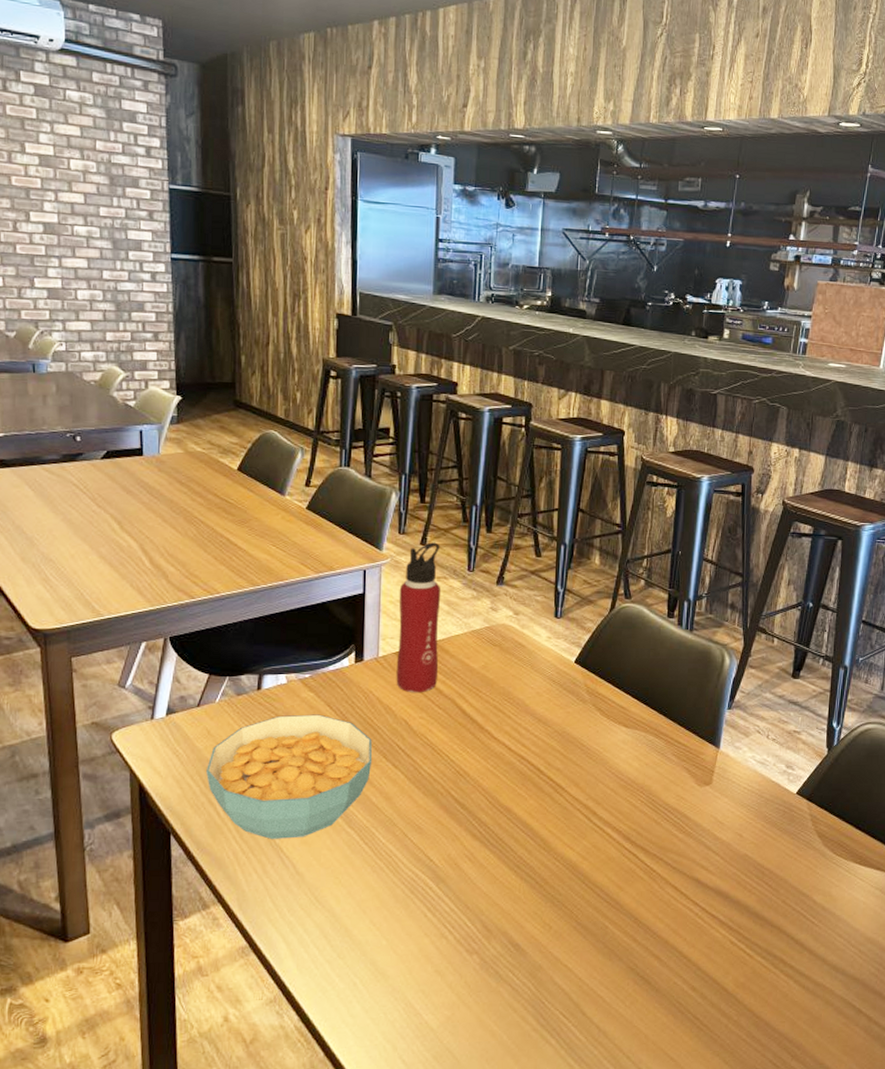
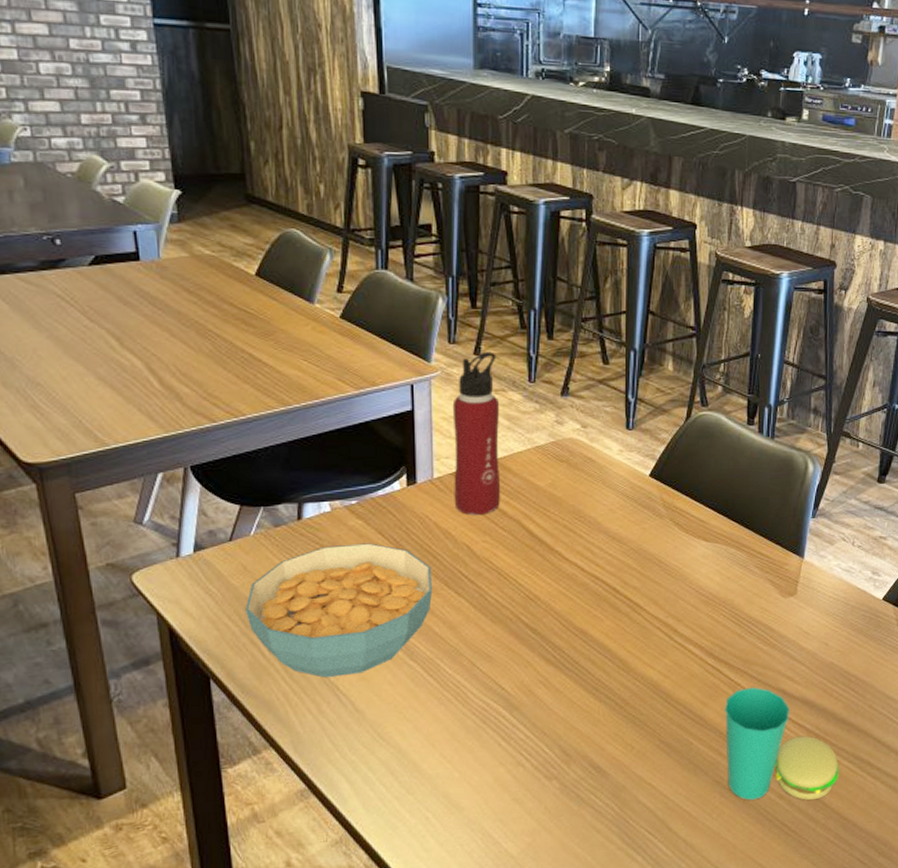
cup: none [639,874,752,995] -> present [724,687,839,801]

